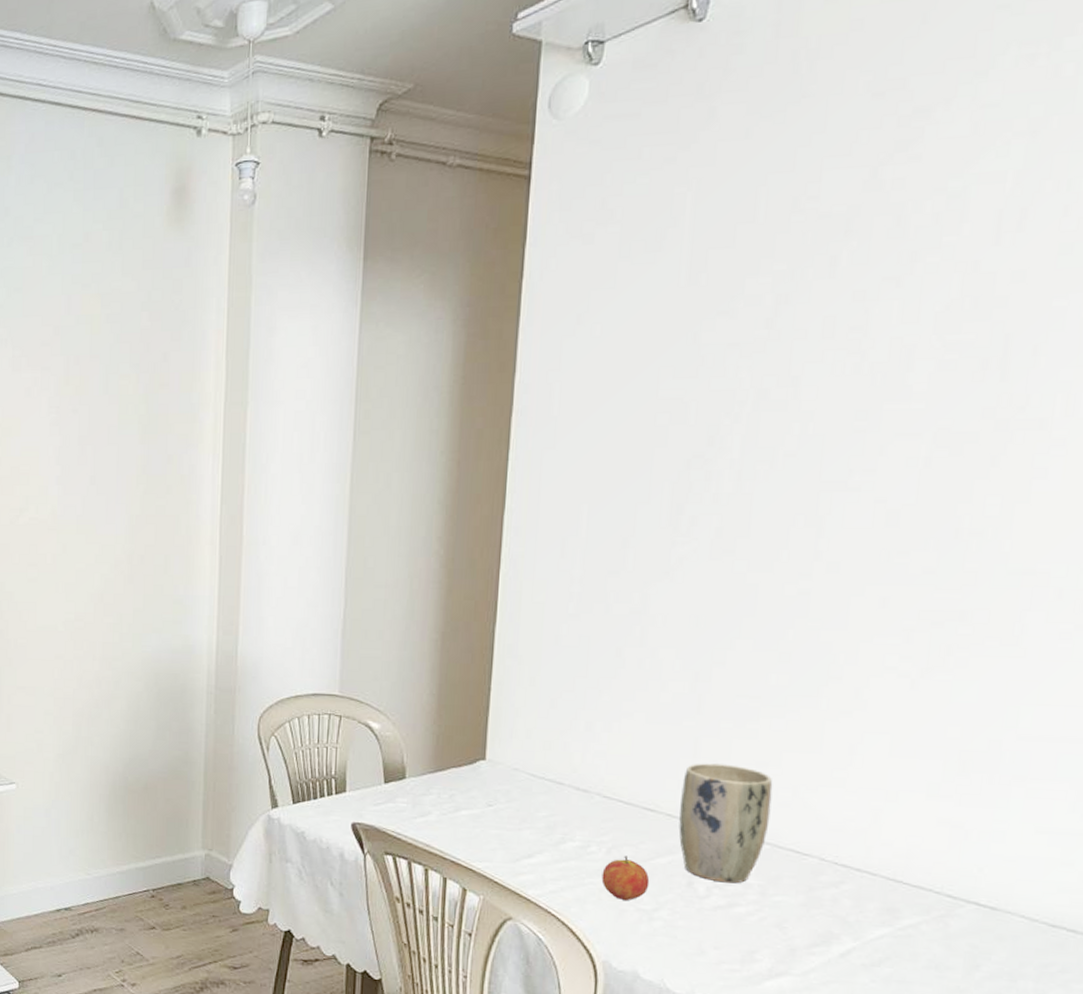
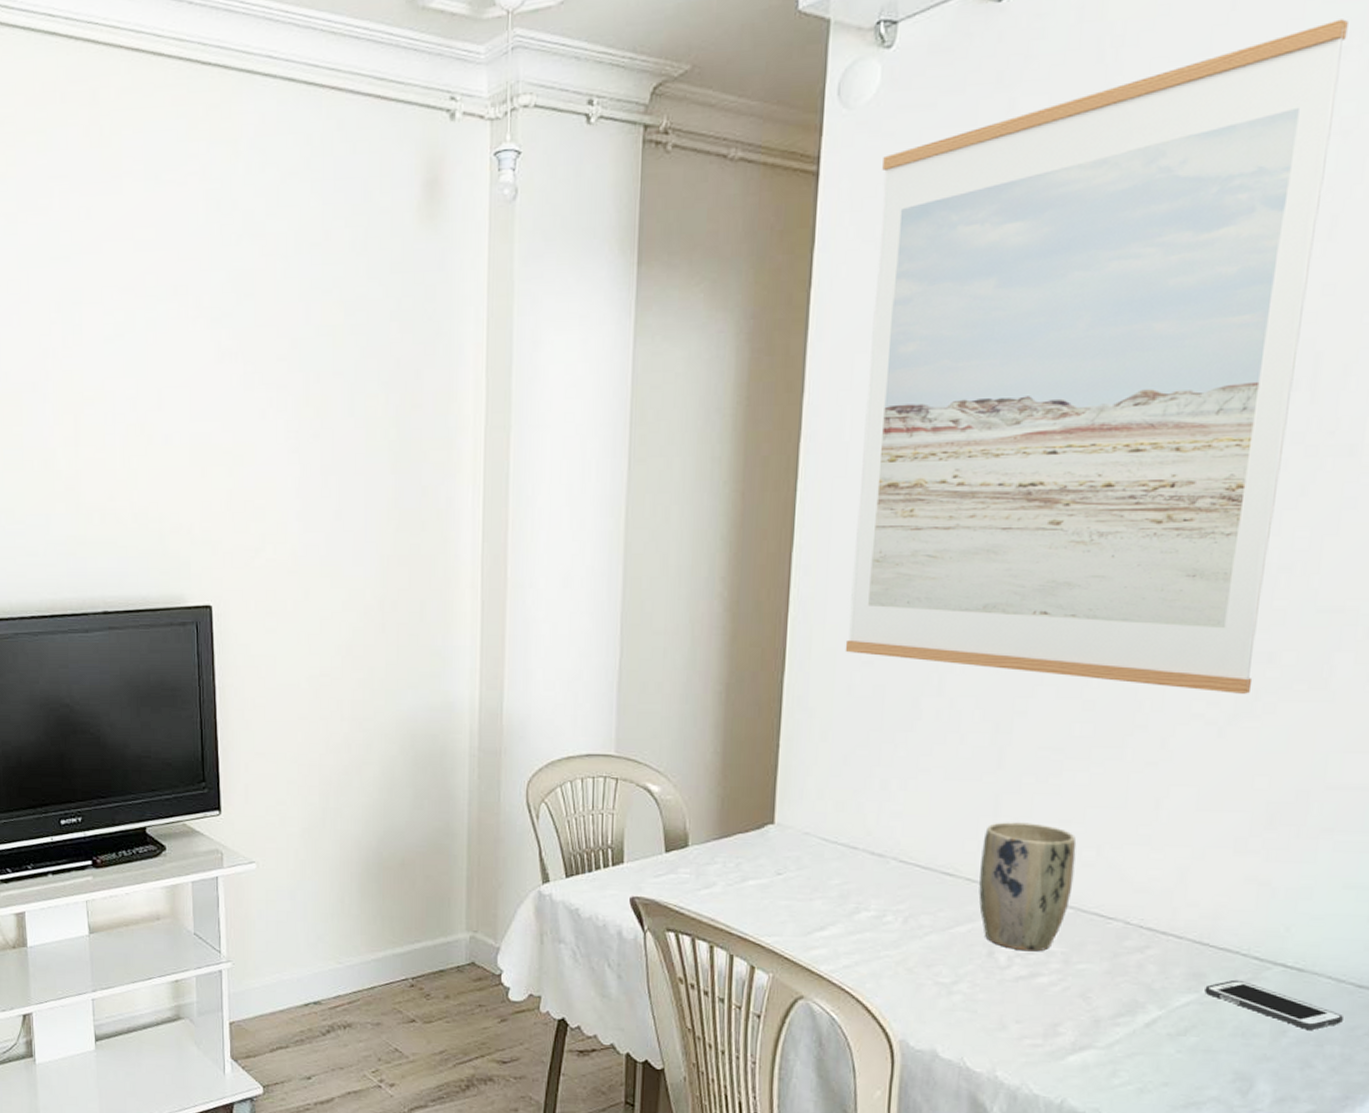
wall art: none [552,29,1036,649] -> present [845,19,1349,694]
fruit: present [601,855,650,901] -> none [898,925,949,975]
cell phone: none [898,915,1037,965] -> present [1205,979,1343,1030]

